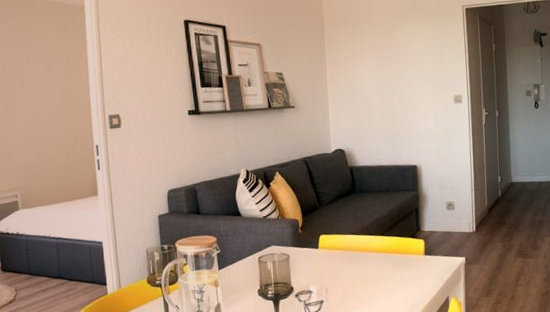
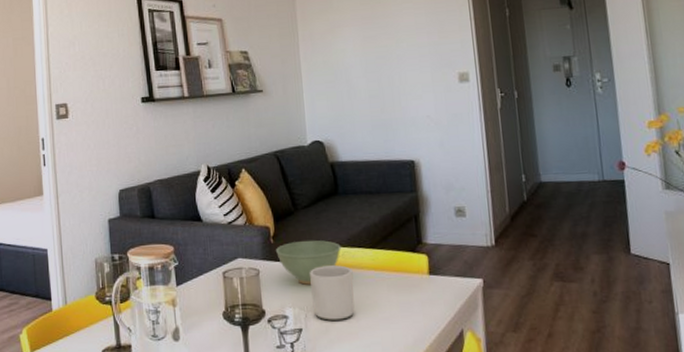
bowl: none [302,230,357,266] -> present [275,240,341,285]
mug: none [331,249,366,294] -> present [310,265,355,321]

